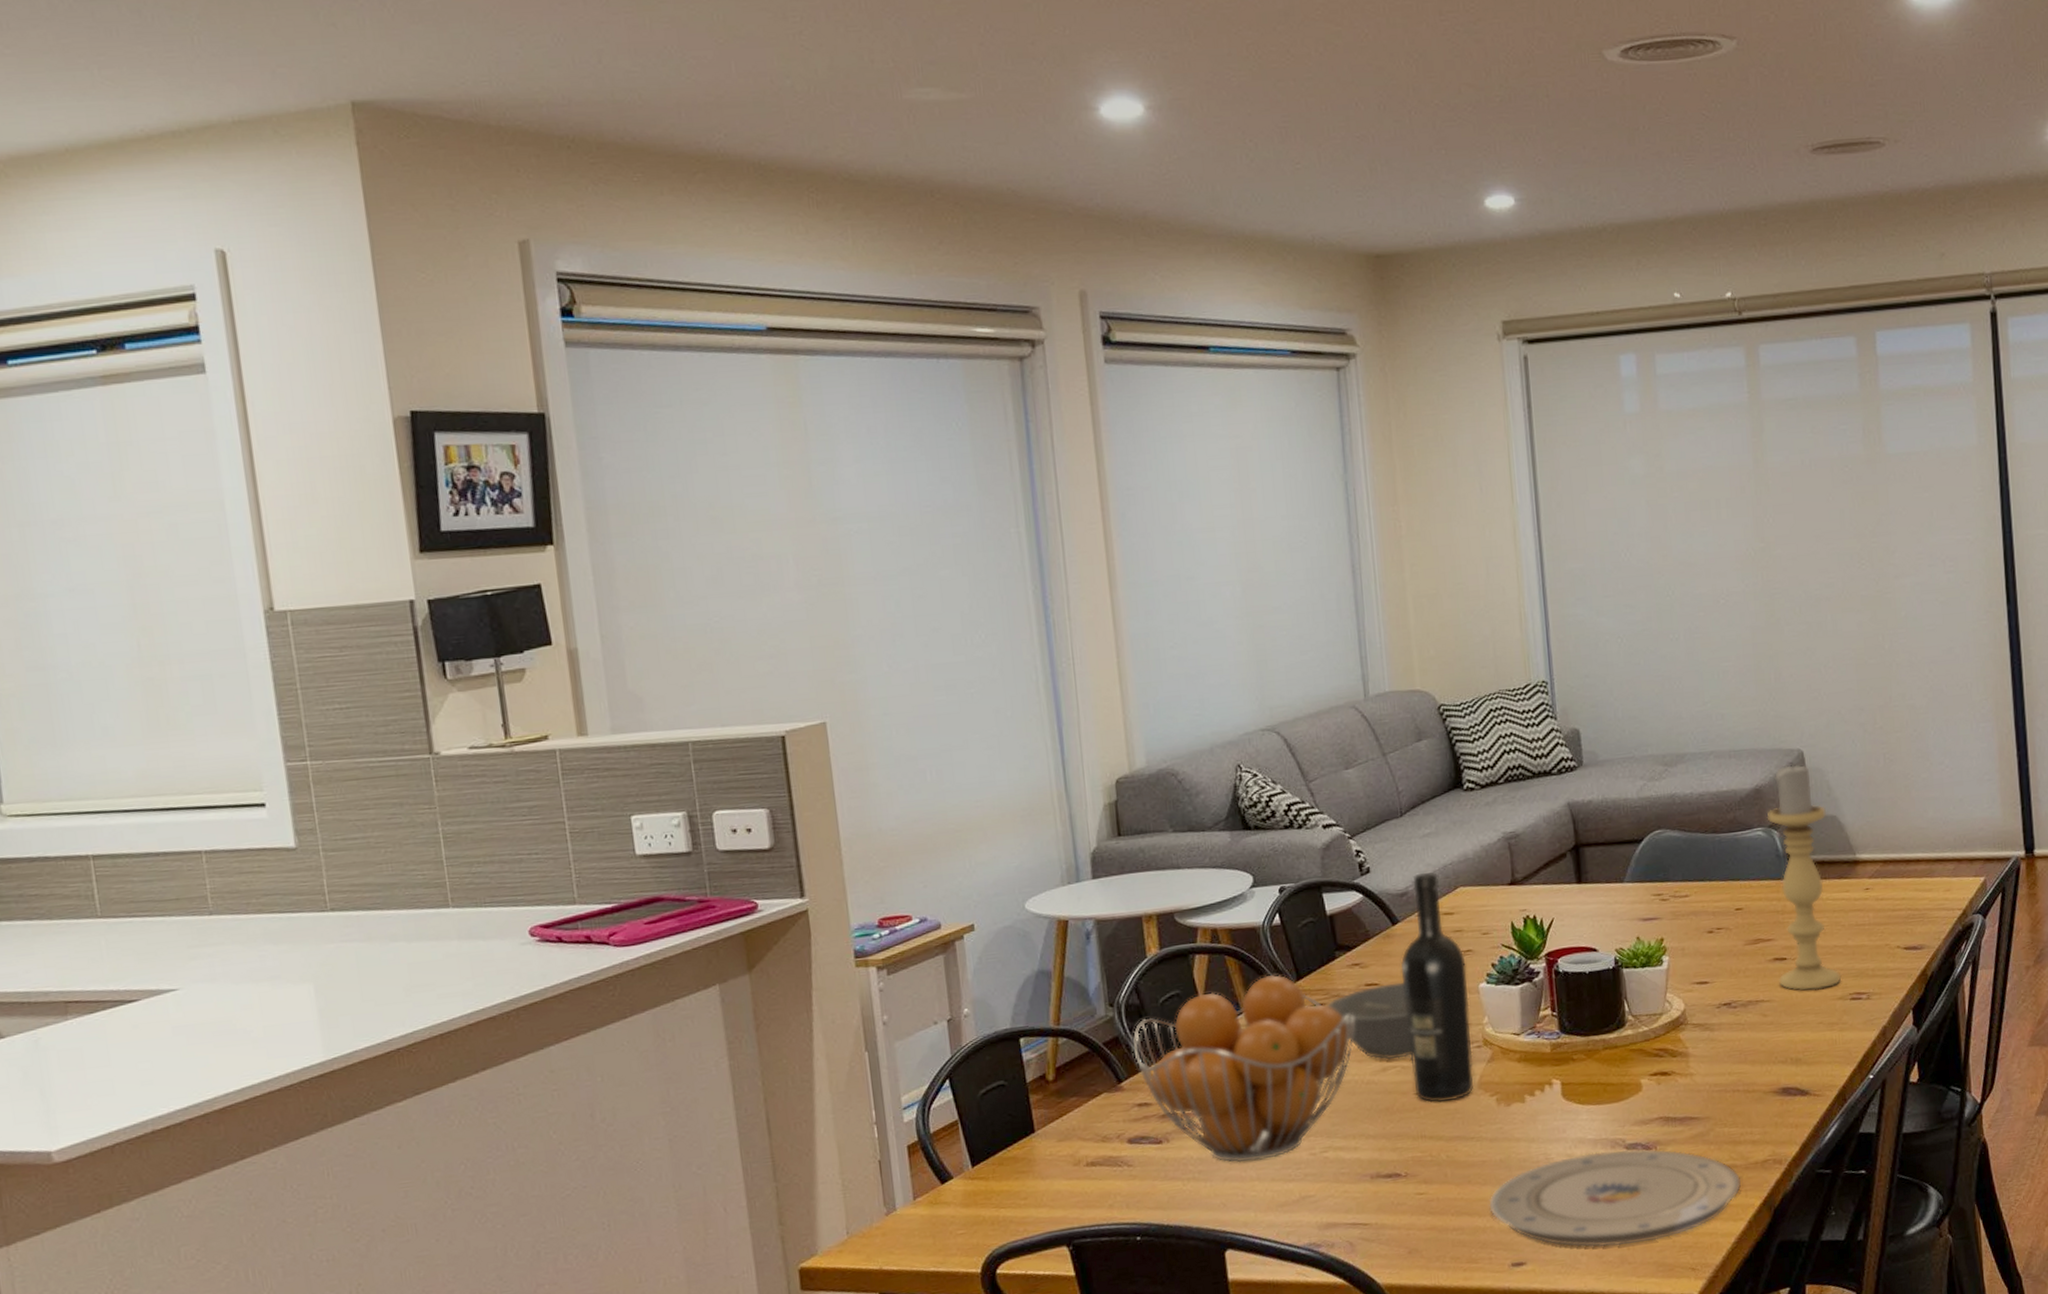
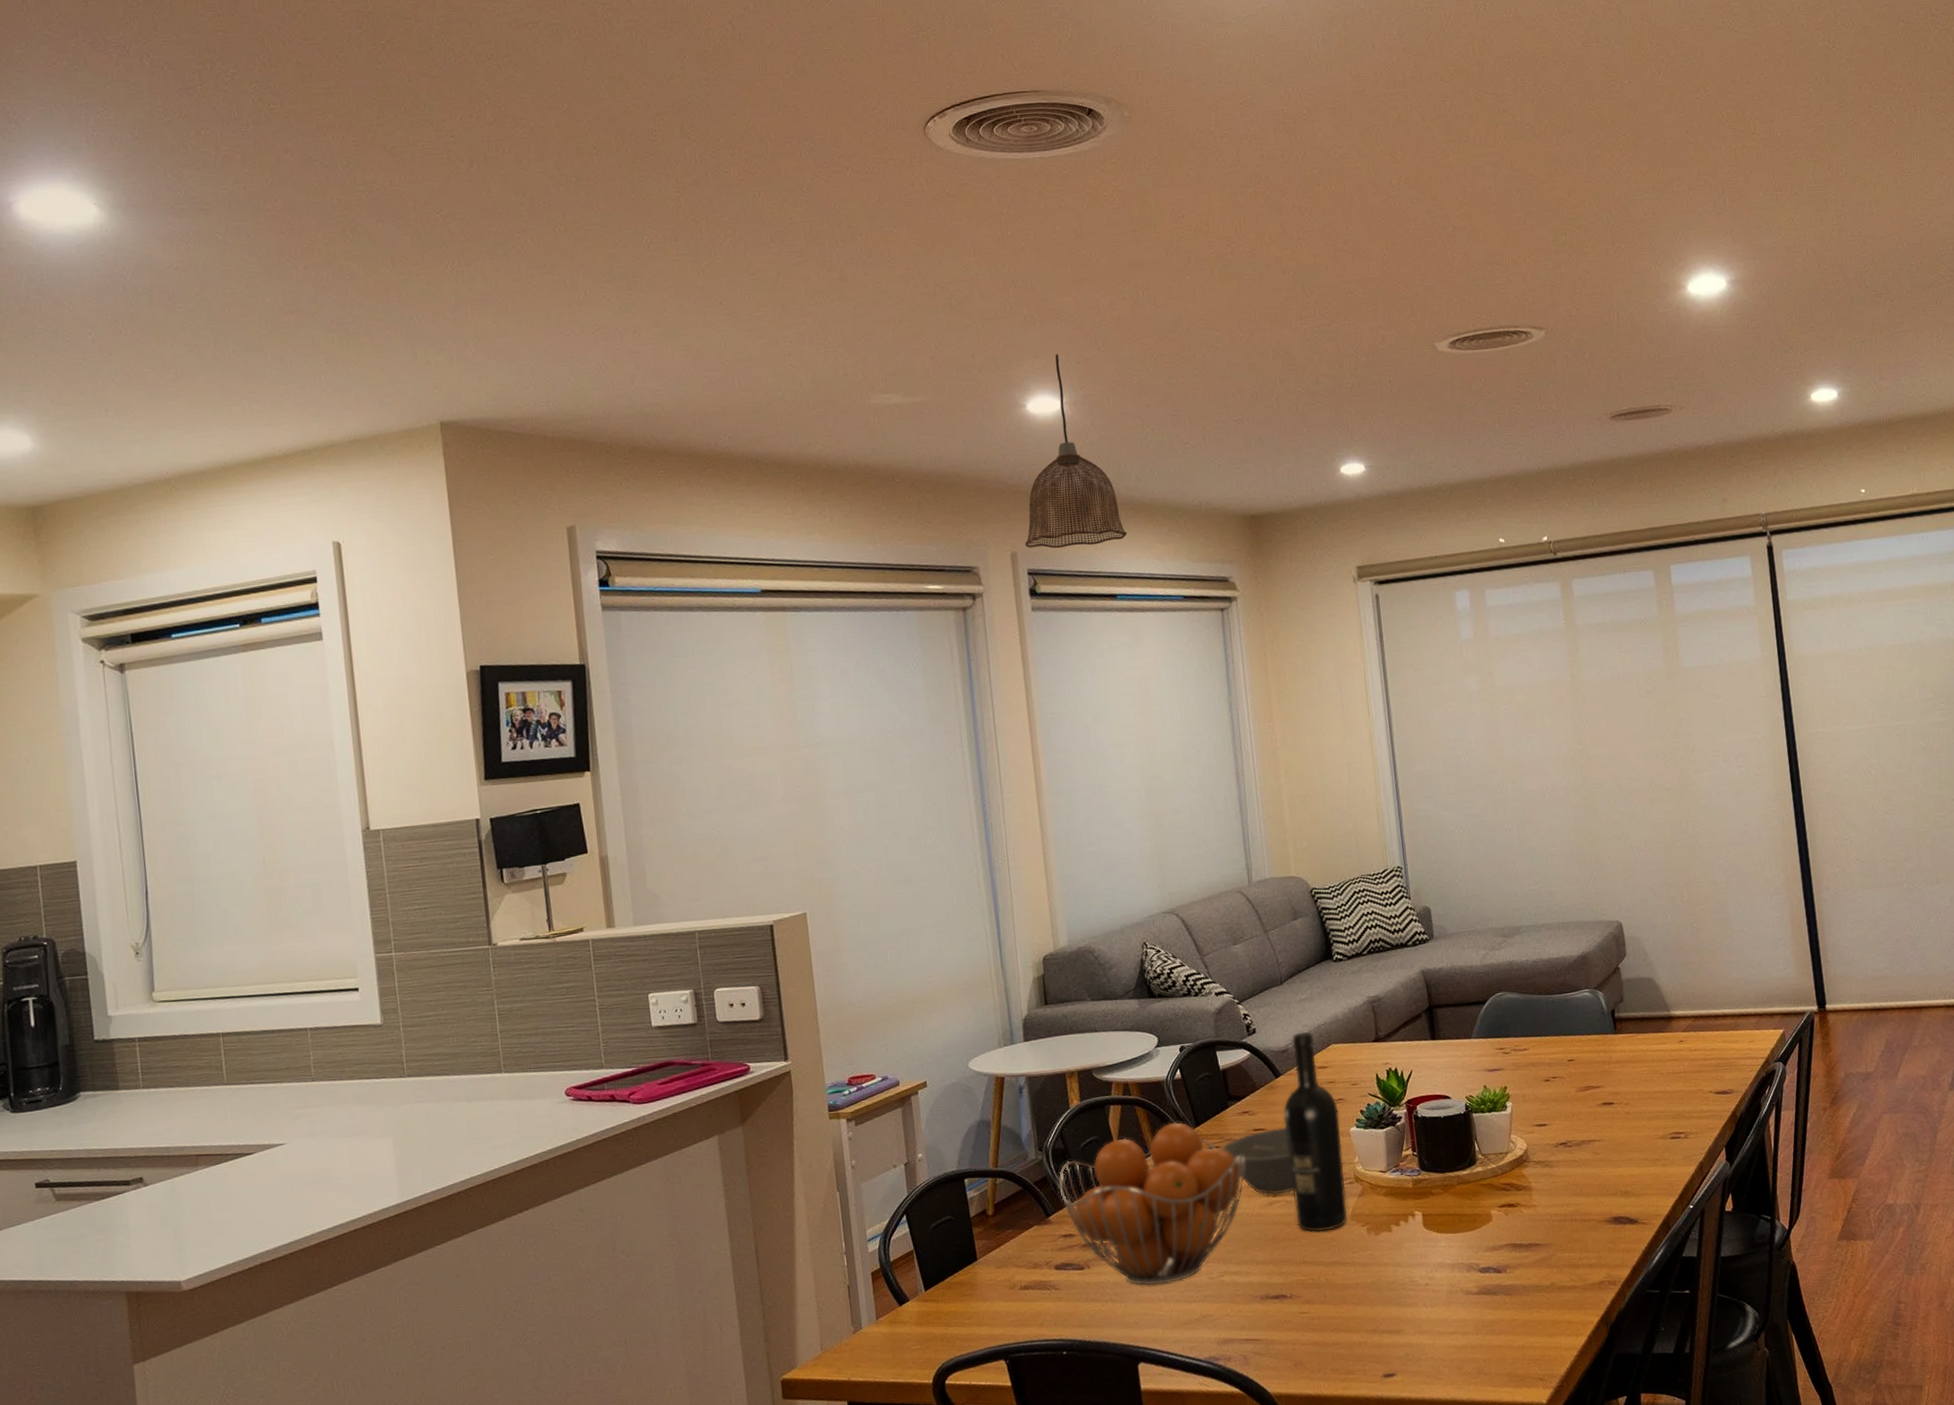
pendant lamp: none [1096,45,1224,288] -> present [1024,354,1128,549]
plate: present [1488,1149,1742,1247] -> none [1362,1272,1582,1360]
candle holder: present [1767,762,1842,991] -> none [1592,932,1662,1131]

